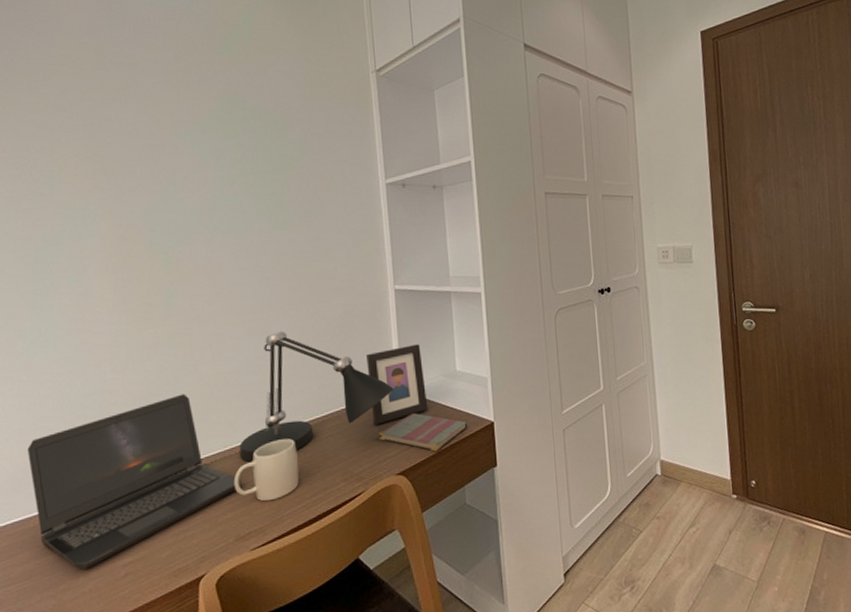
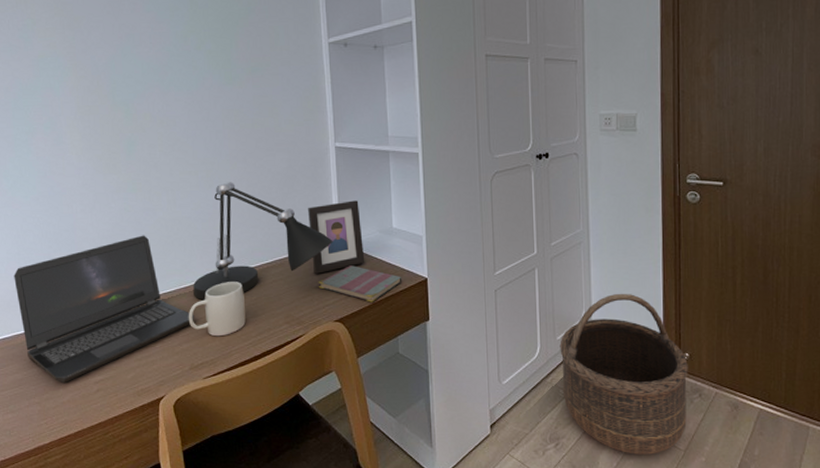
basket: none [630,424,758,591] -> present [560,293,688,455]

